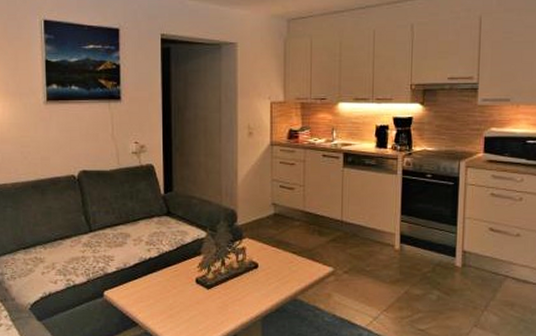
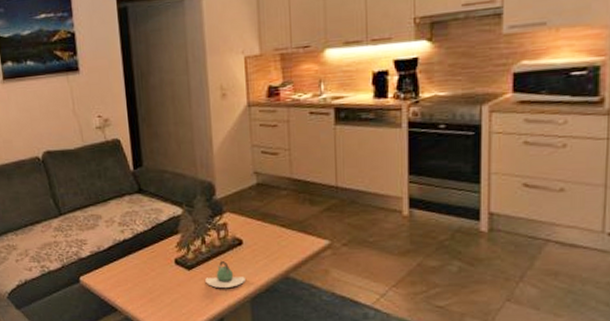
teapot: none [222,281,258,307] -> present [205,260,245,288]

